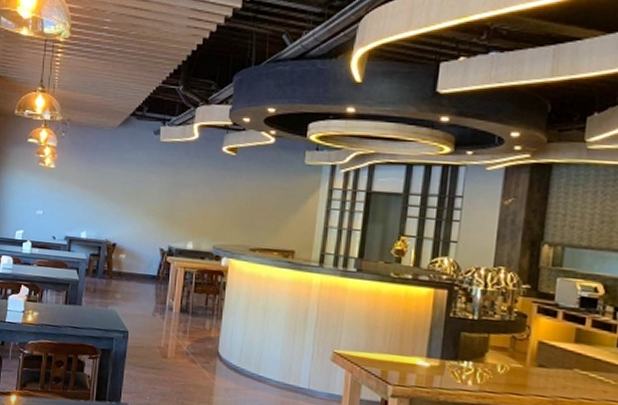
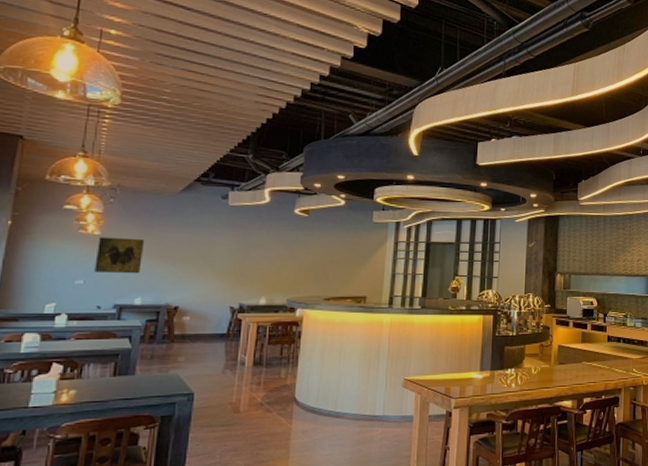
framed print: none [51,170,89,208] -> present [94,237,145,274]

